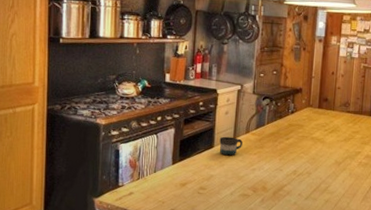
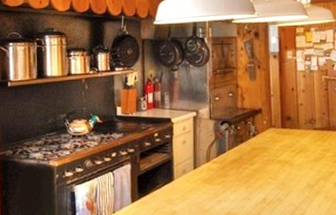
mug: present [219,136,243,155] -> none [179,167,204,188]

